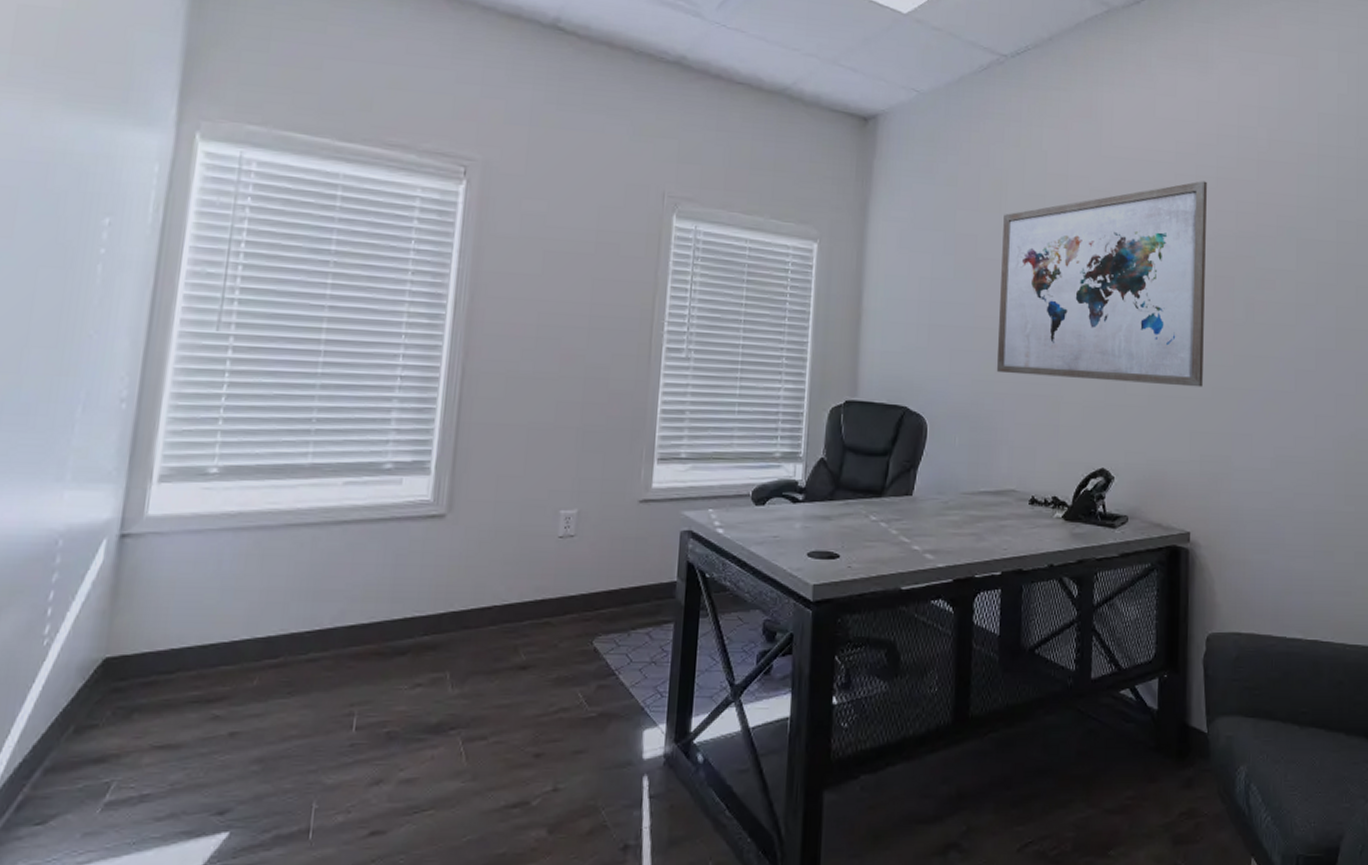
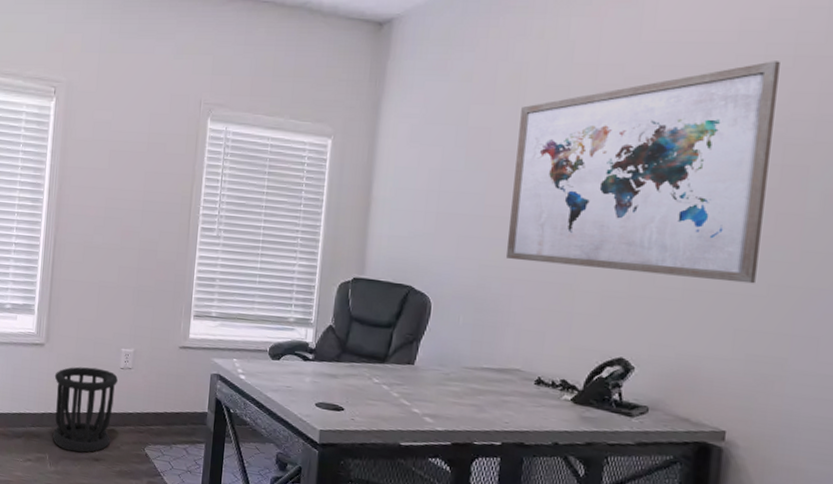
wastebasket: none [457,540,555,662] -> present [53,366,118,453]

